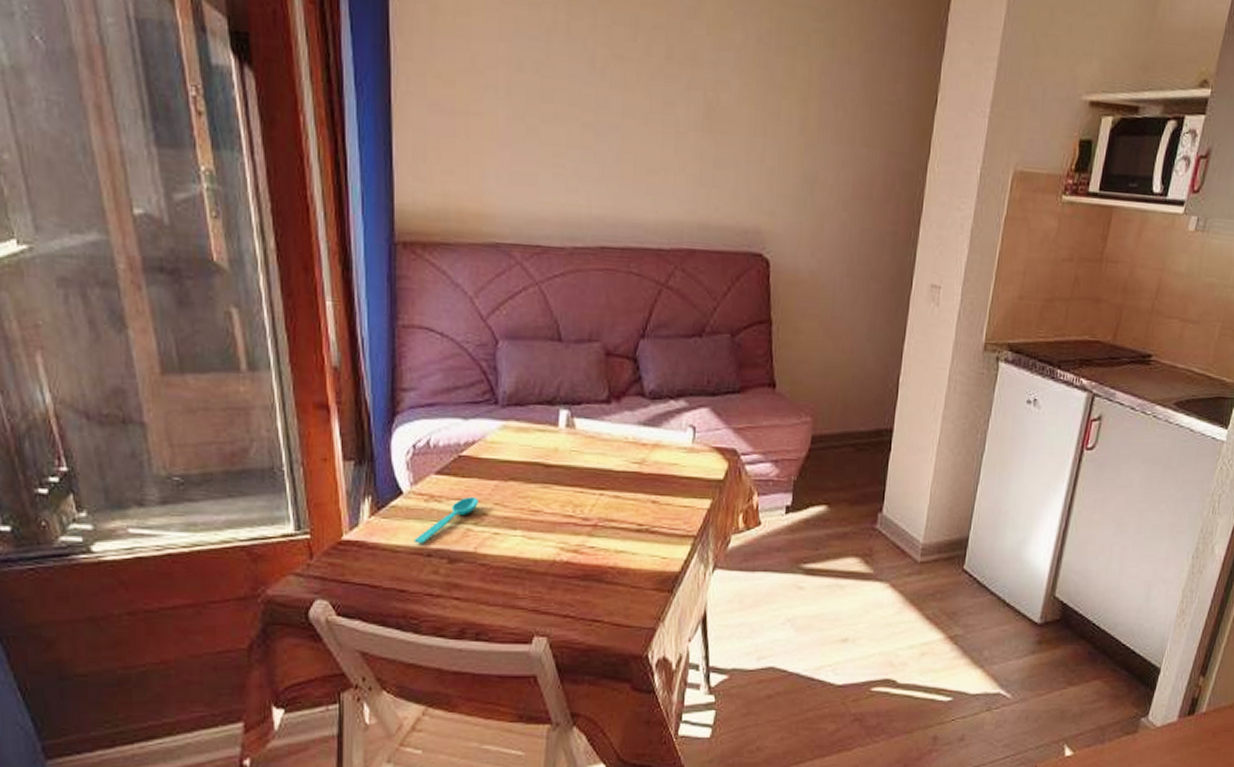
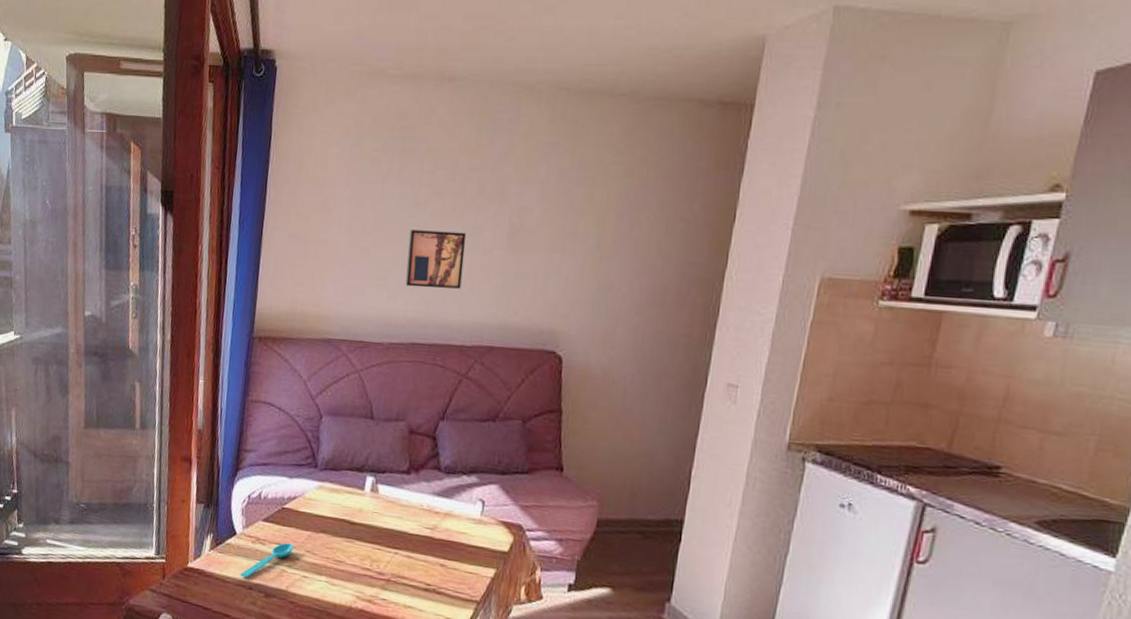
wall art: none [586,103,656,180] -> present [405,229,467,289]

